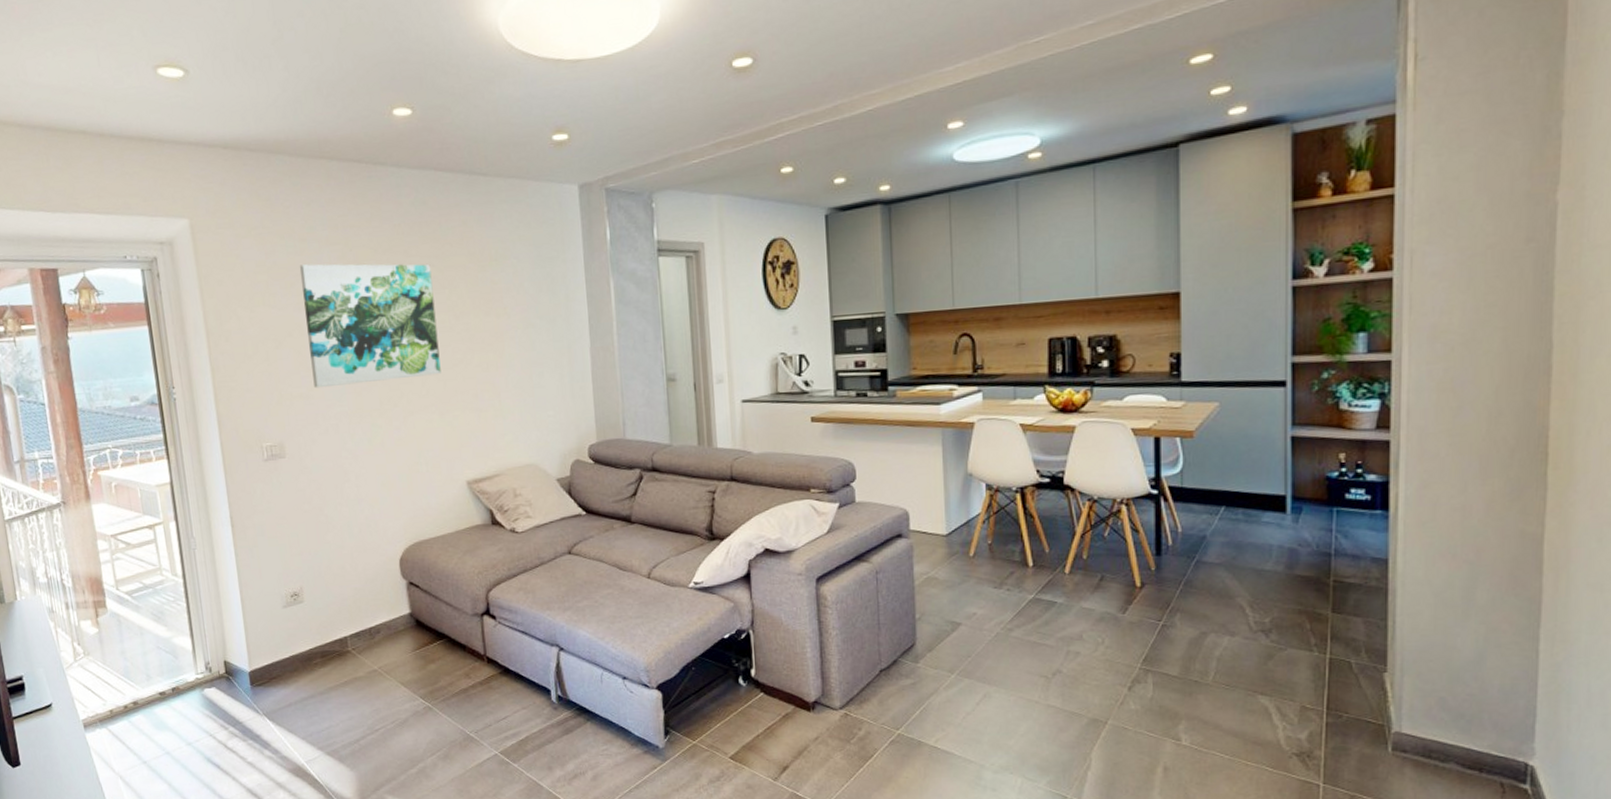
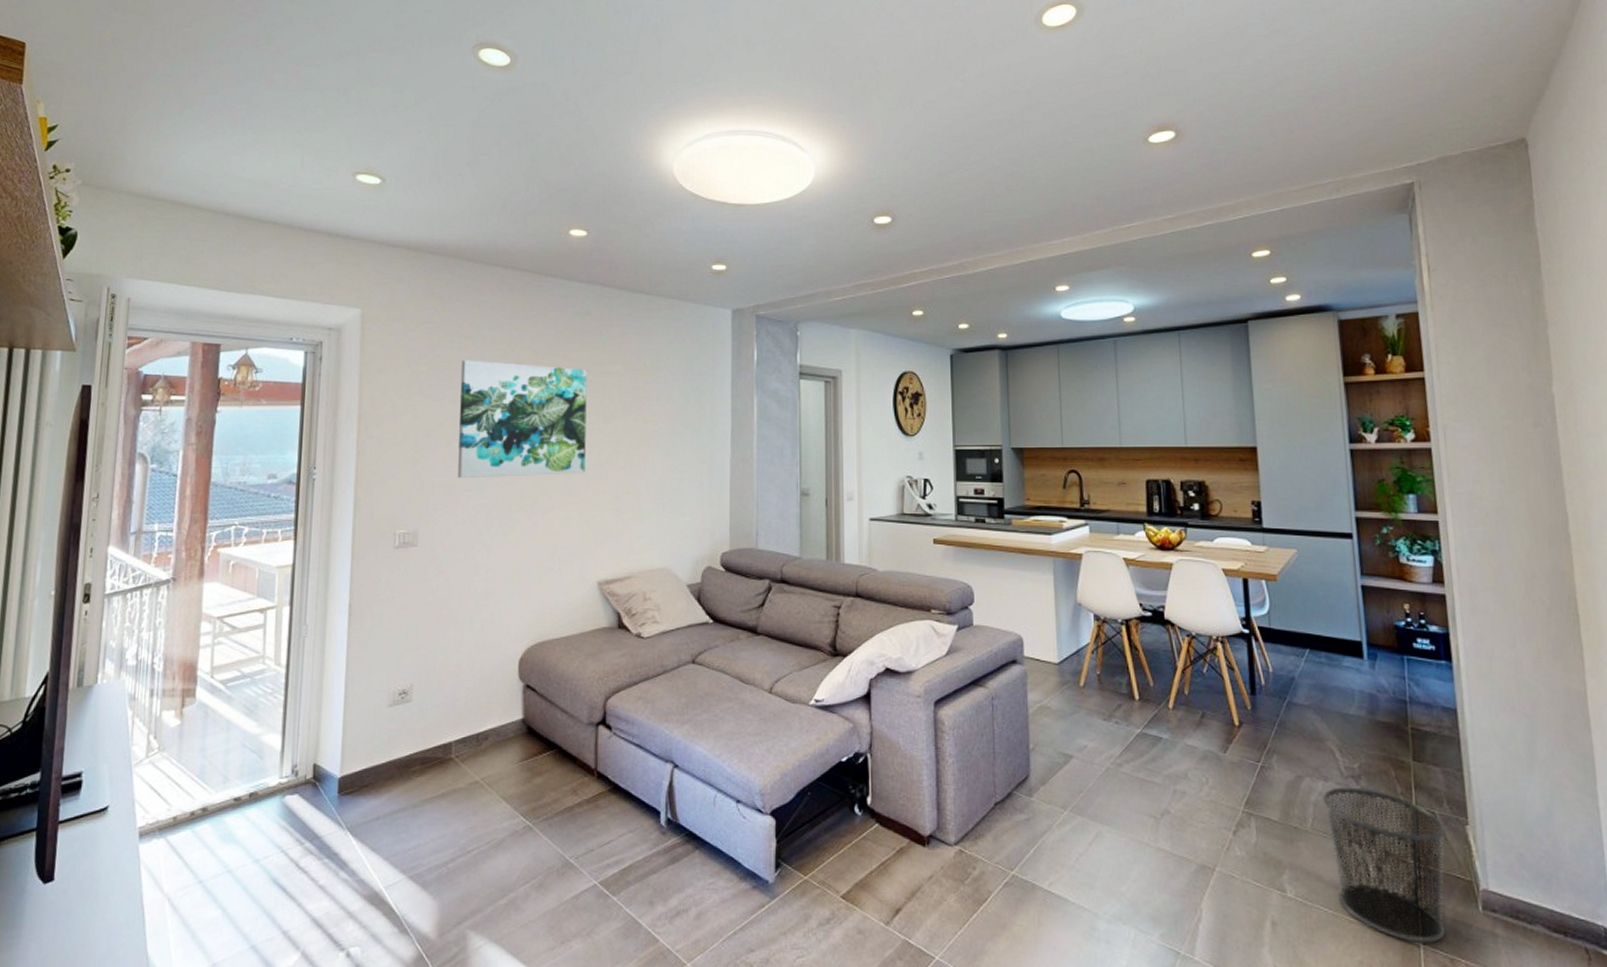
waste bin: none [1227,641,1361,782] -> present [1322,787,1446,942]

